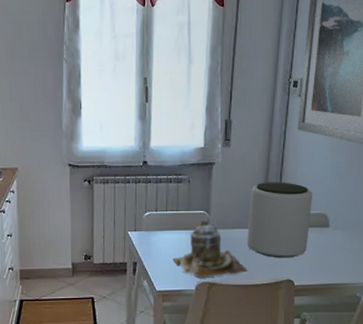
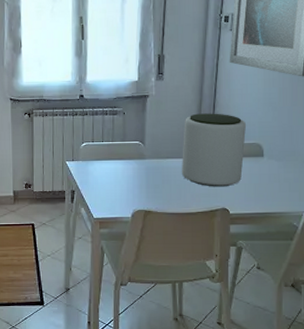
teapot: present [173,218,249,278] -> none [109,148,184,206]

